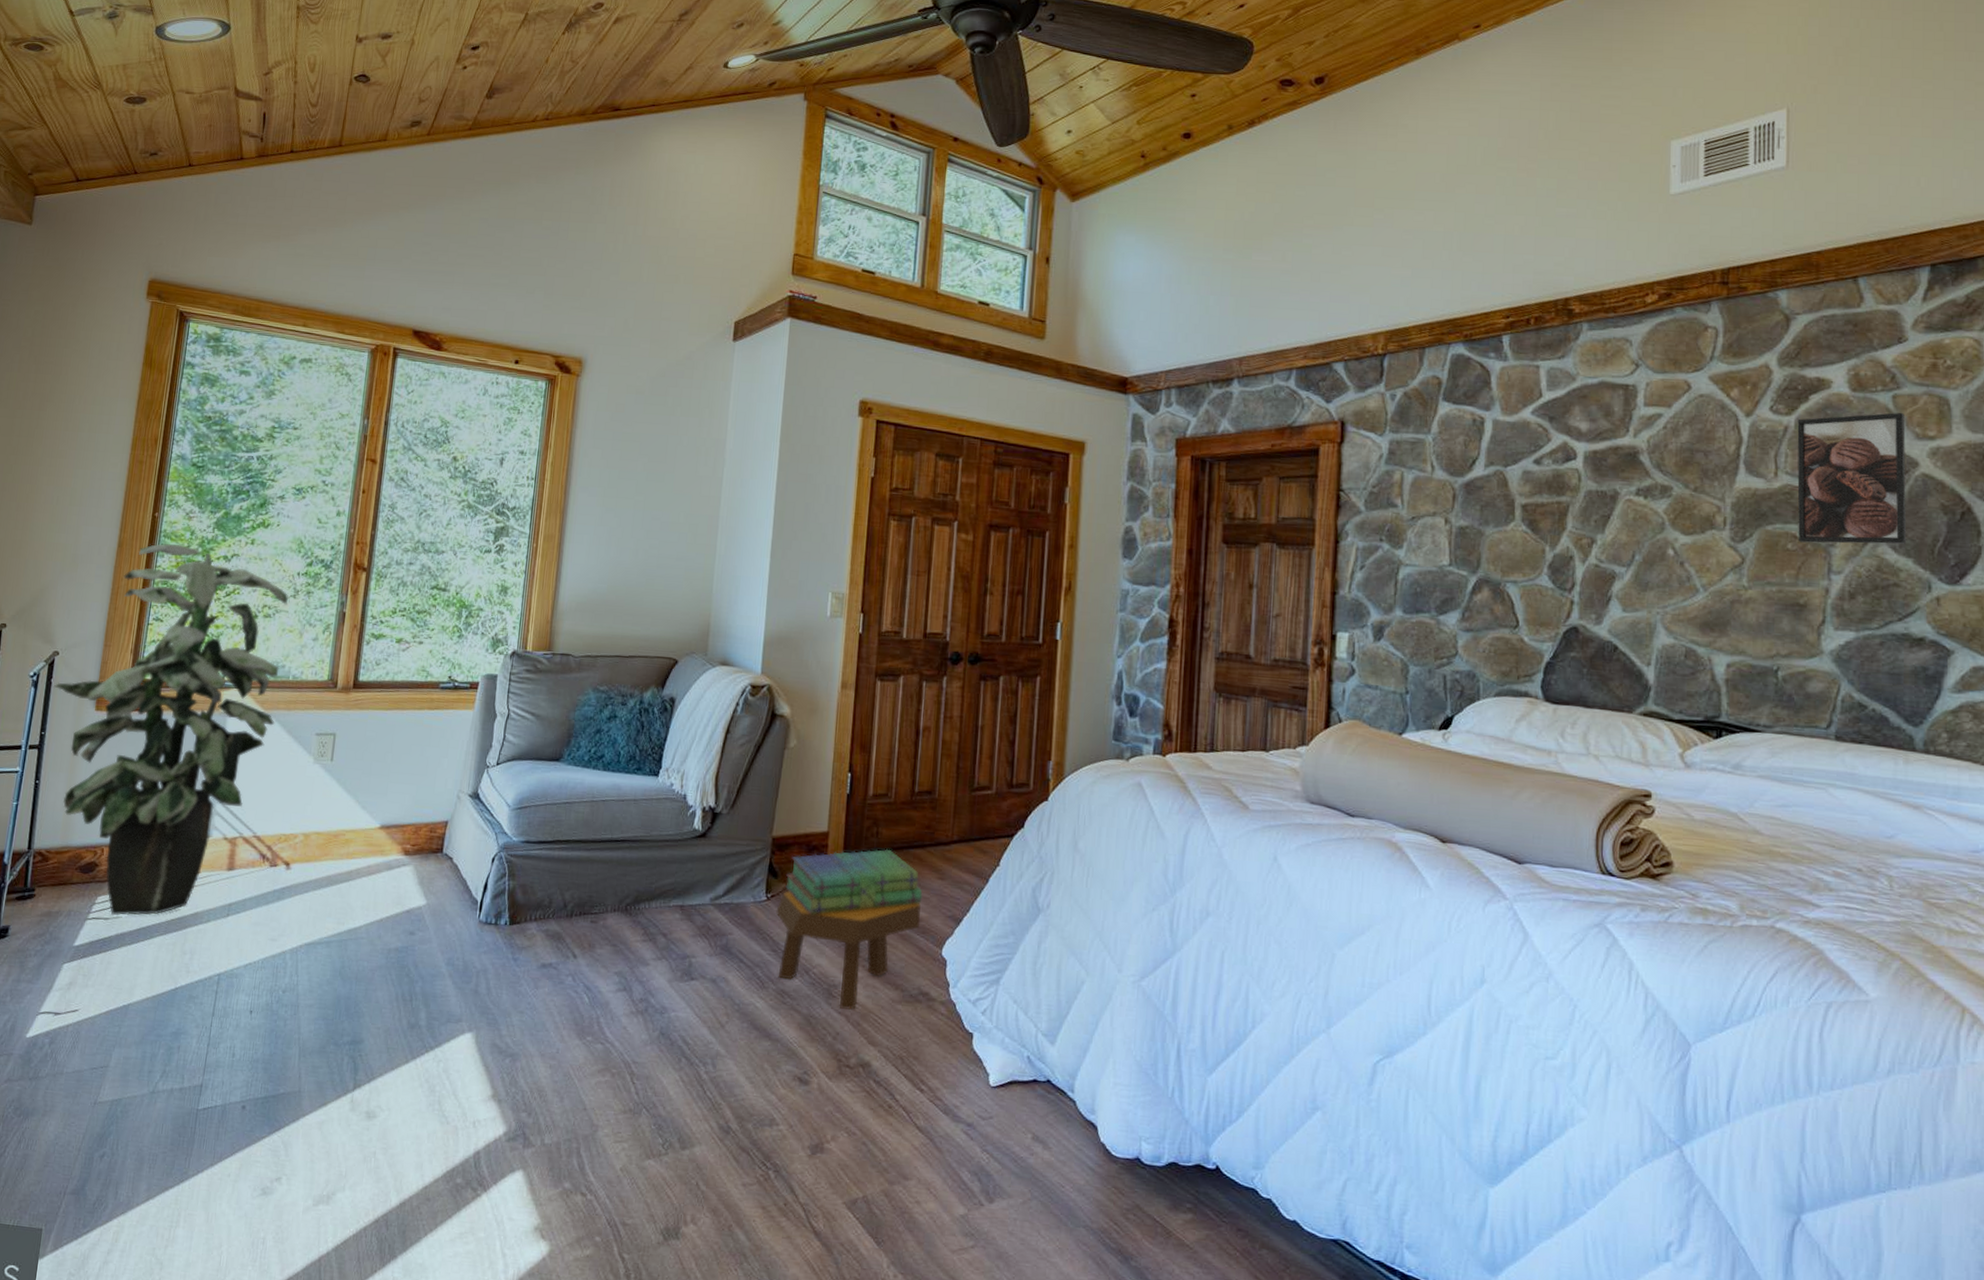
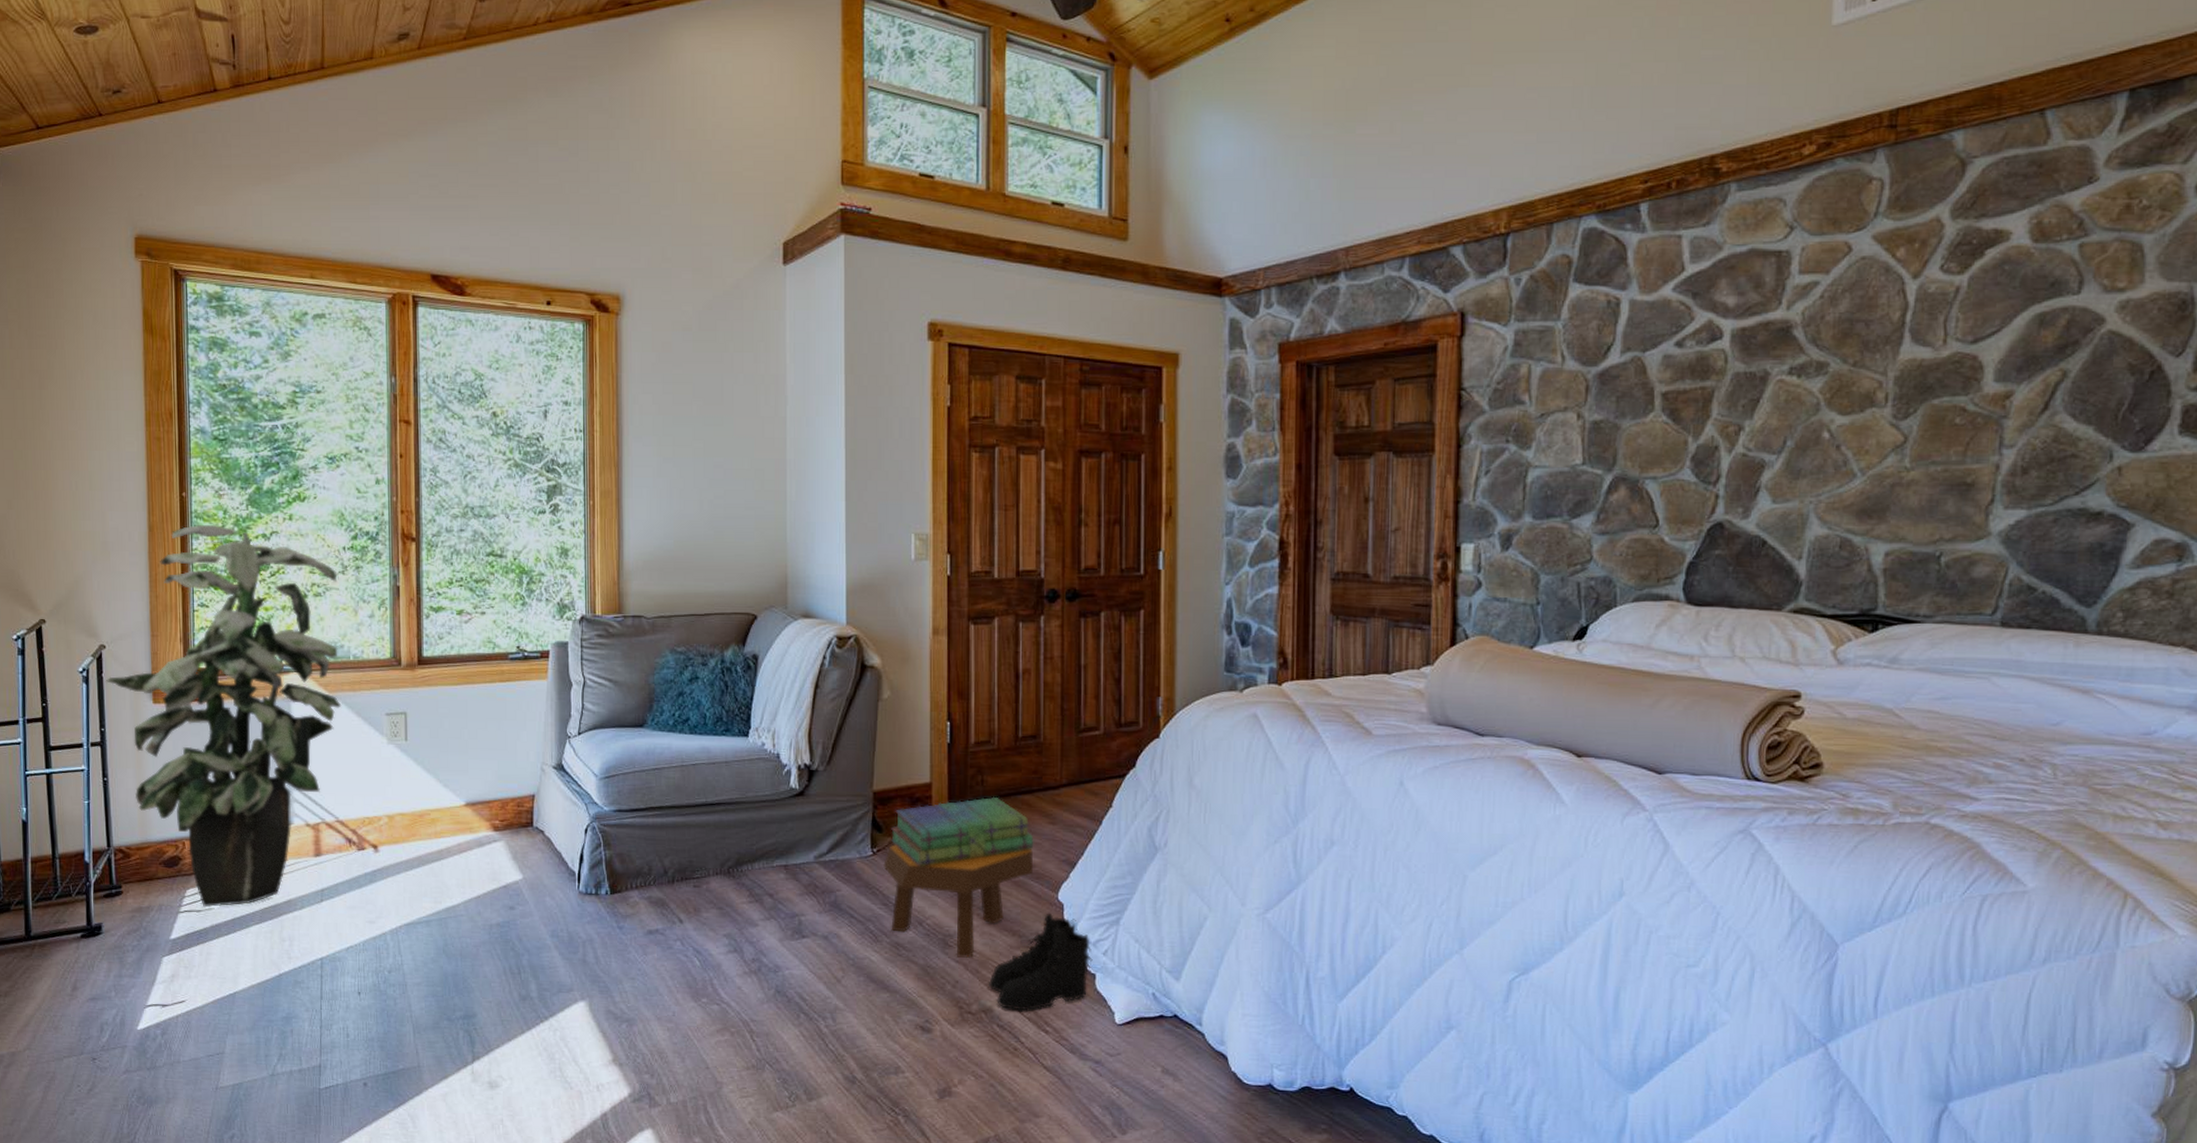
boots: none [869,968,971,1069] -> present [989,913,1093,1012]
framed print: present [1797,412,1907,544] -> none [1967,262,2092,415]

